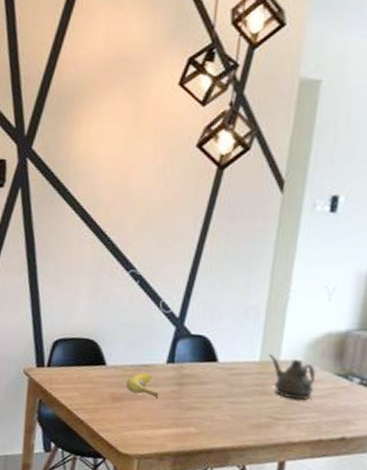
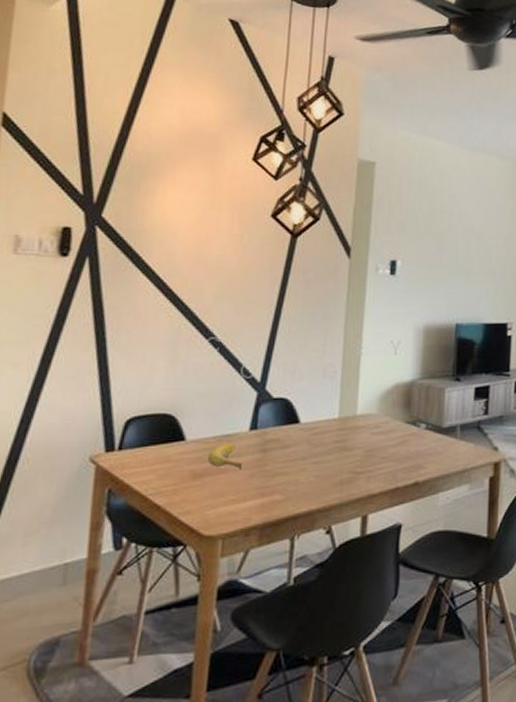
teapot: present [269,354,315,401] -> none [347,410,388,452]

